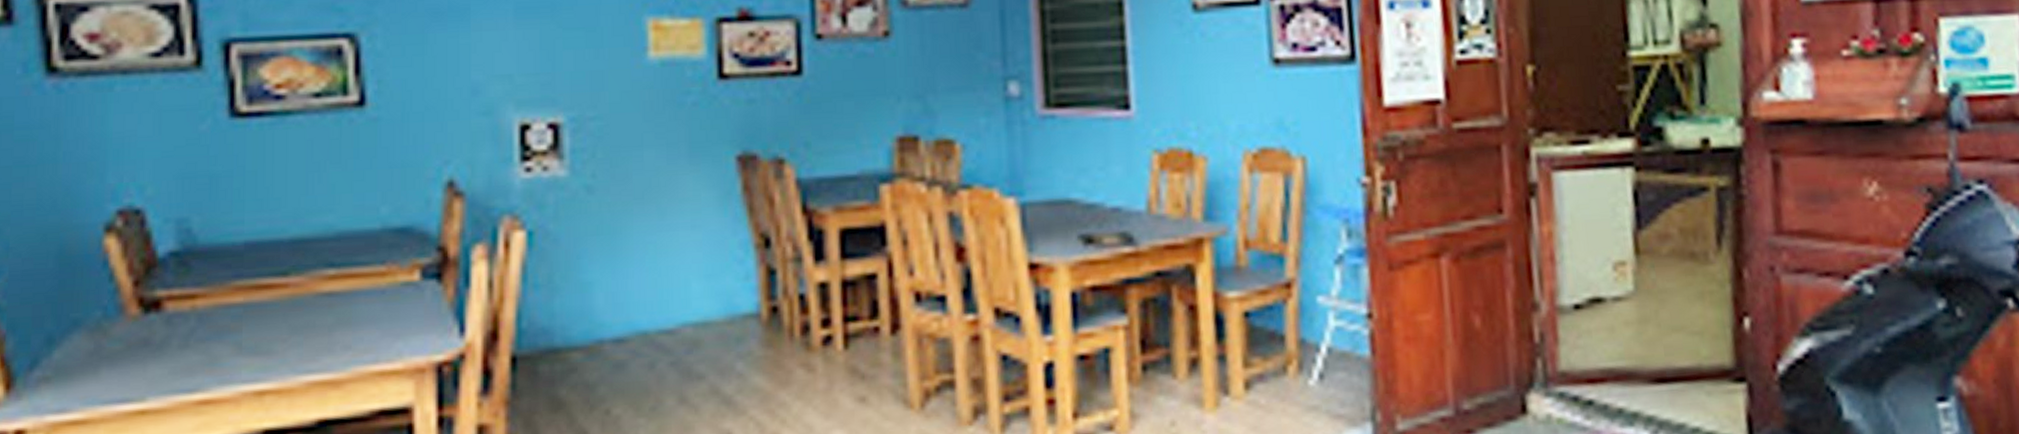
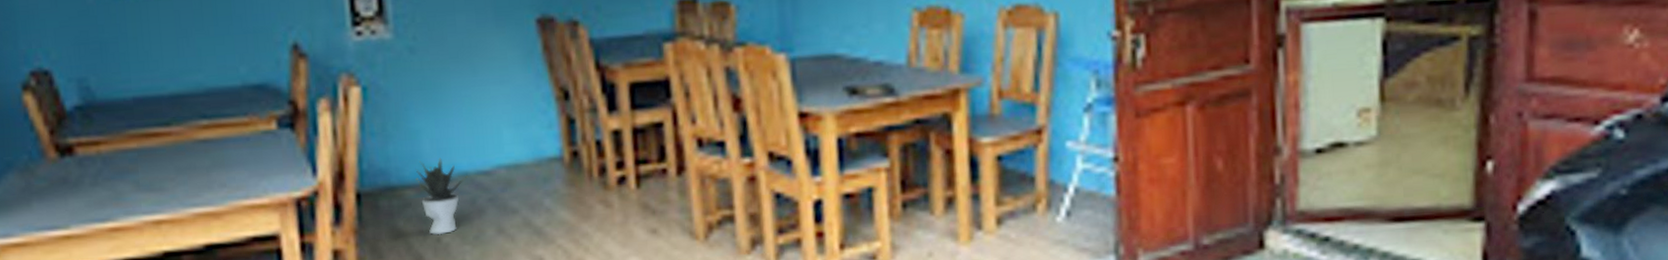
potted plant: none [584,314,647,406] -> present [415,158,468,235]

